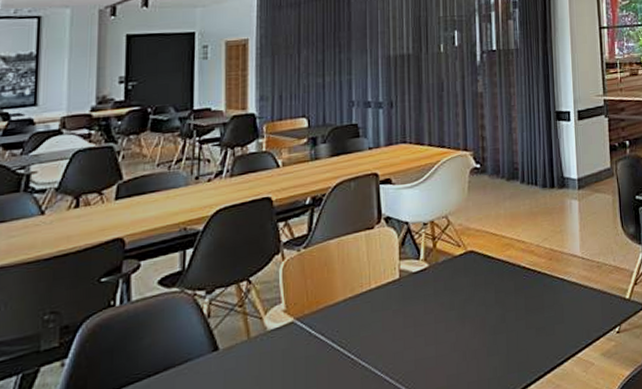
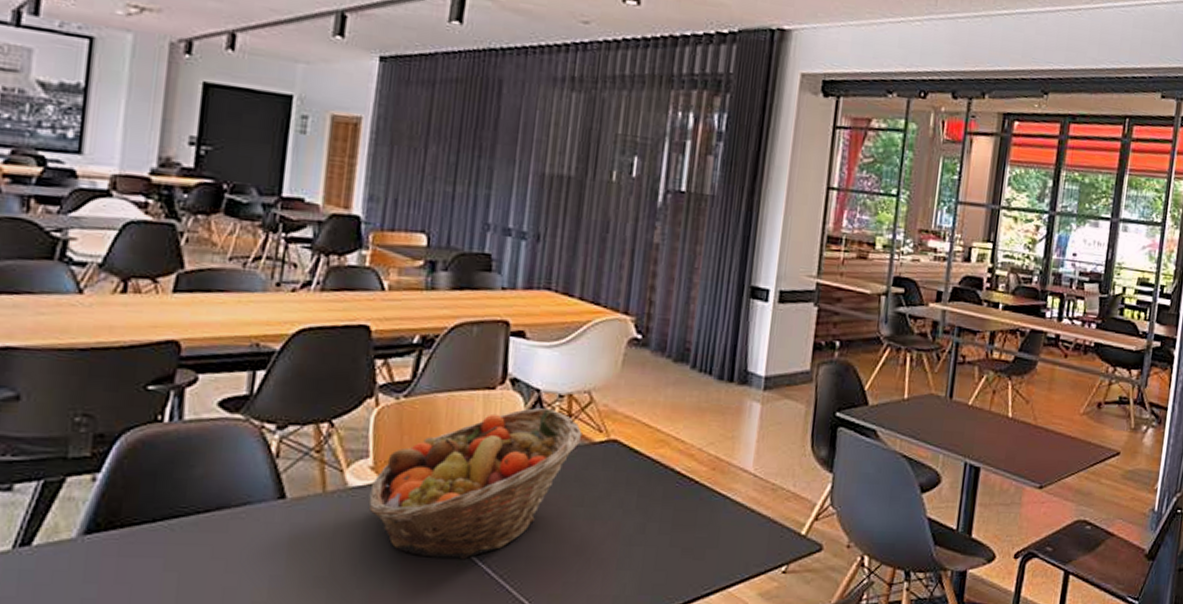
fruit basket: none [285,235,446,377] -> present [368,407,583,560]

